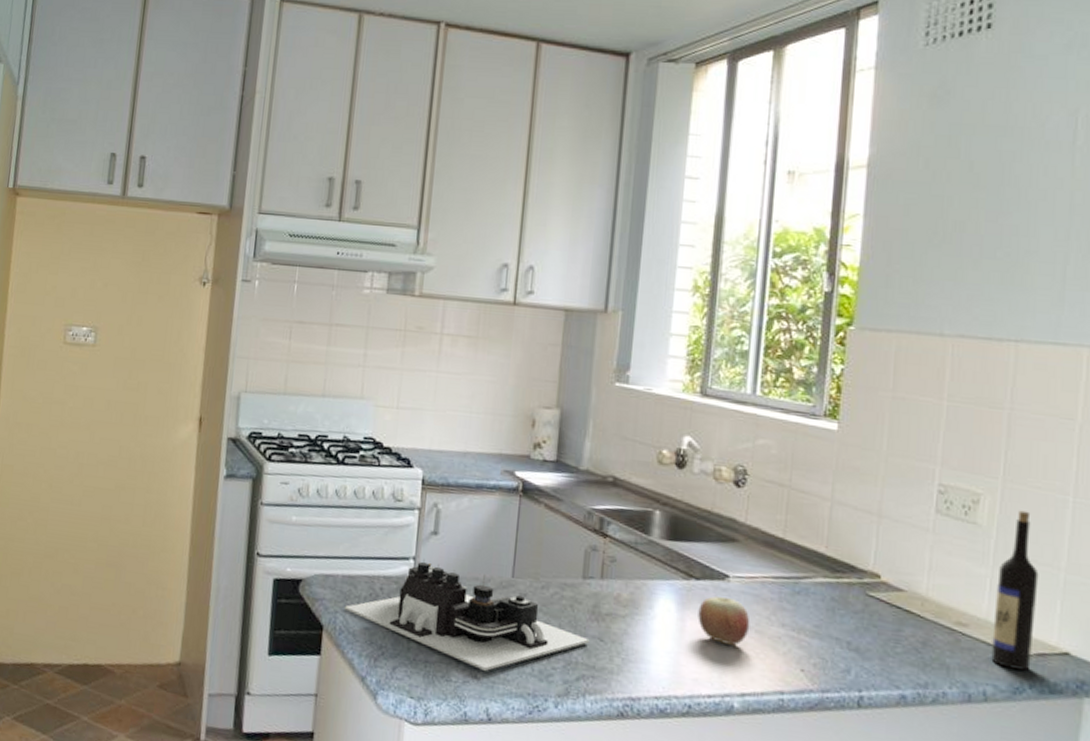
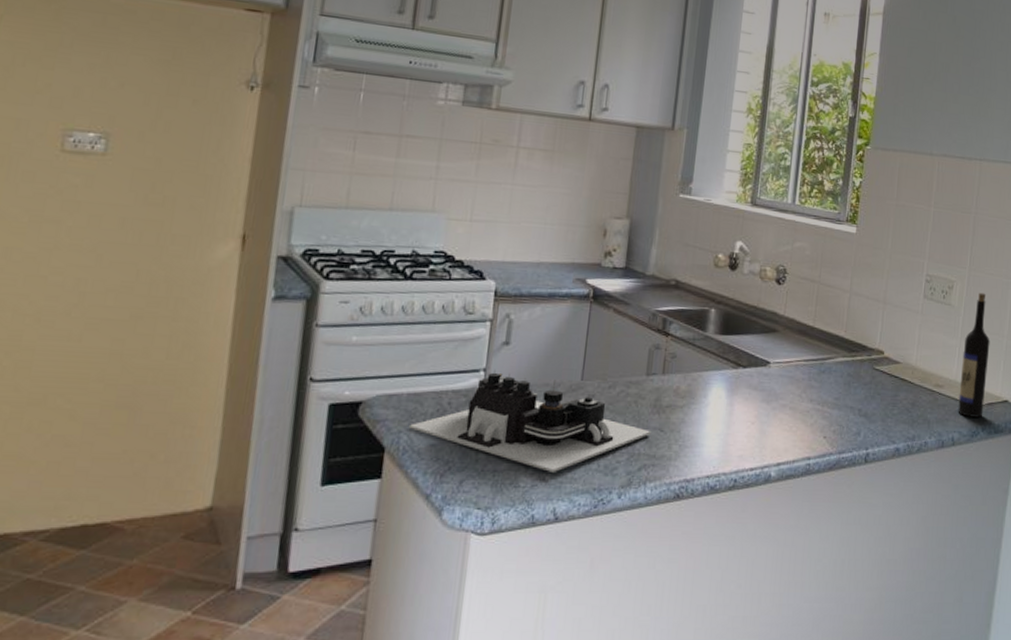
apple: present [698,596,750,646] -> none [744,381,786,423]

